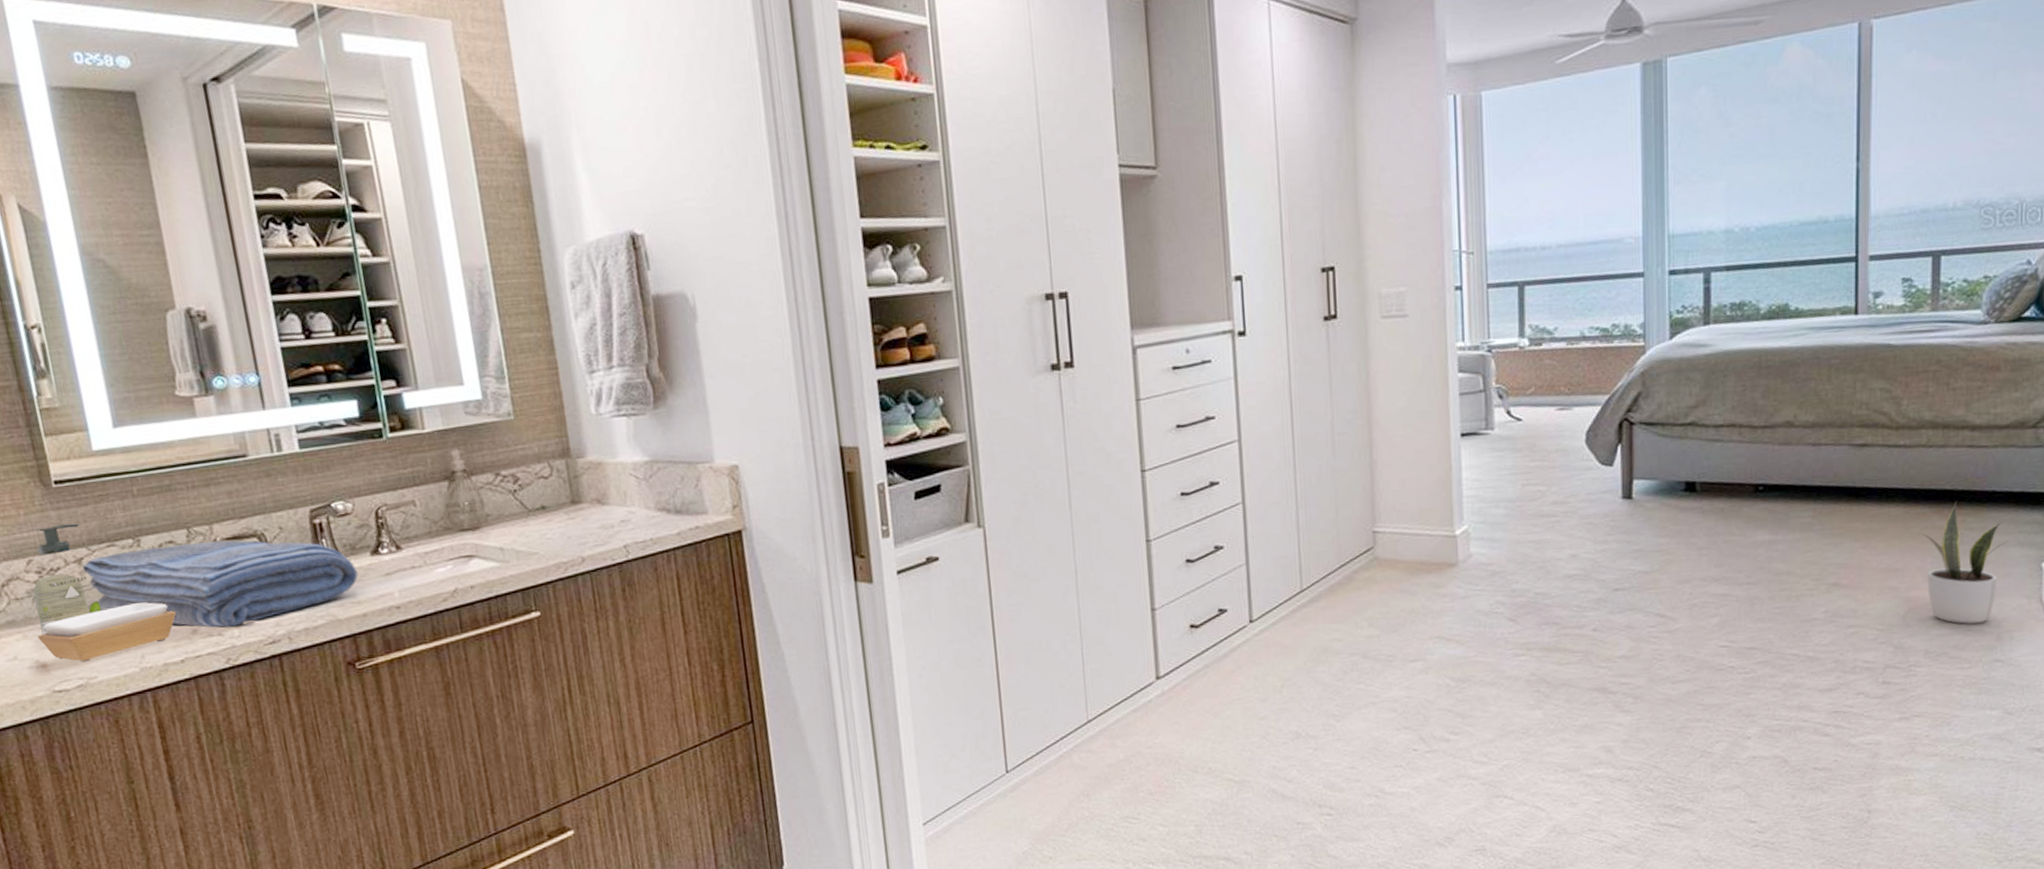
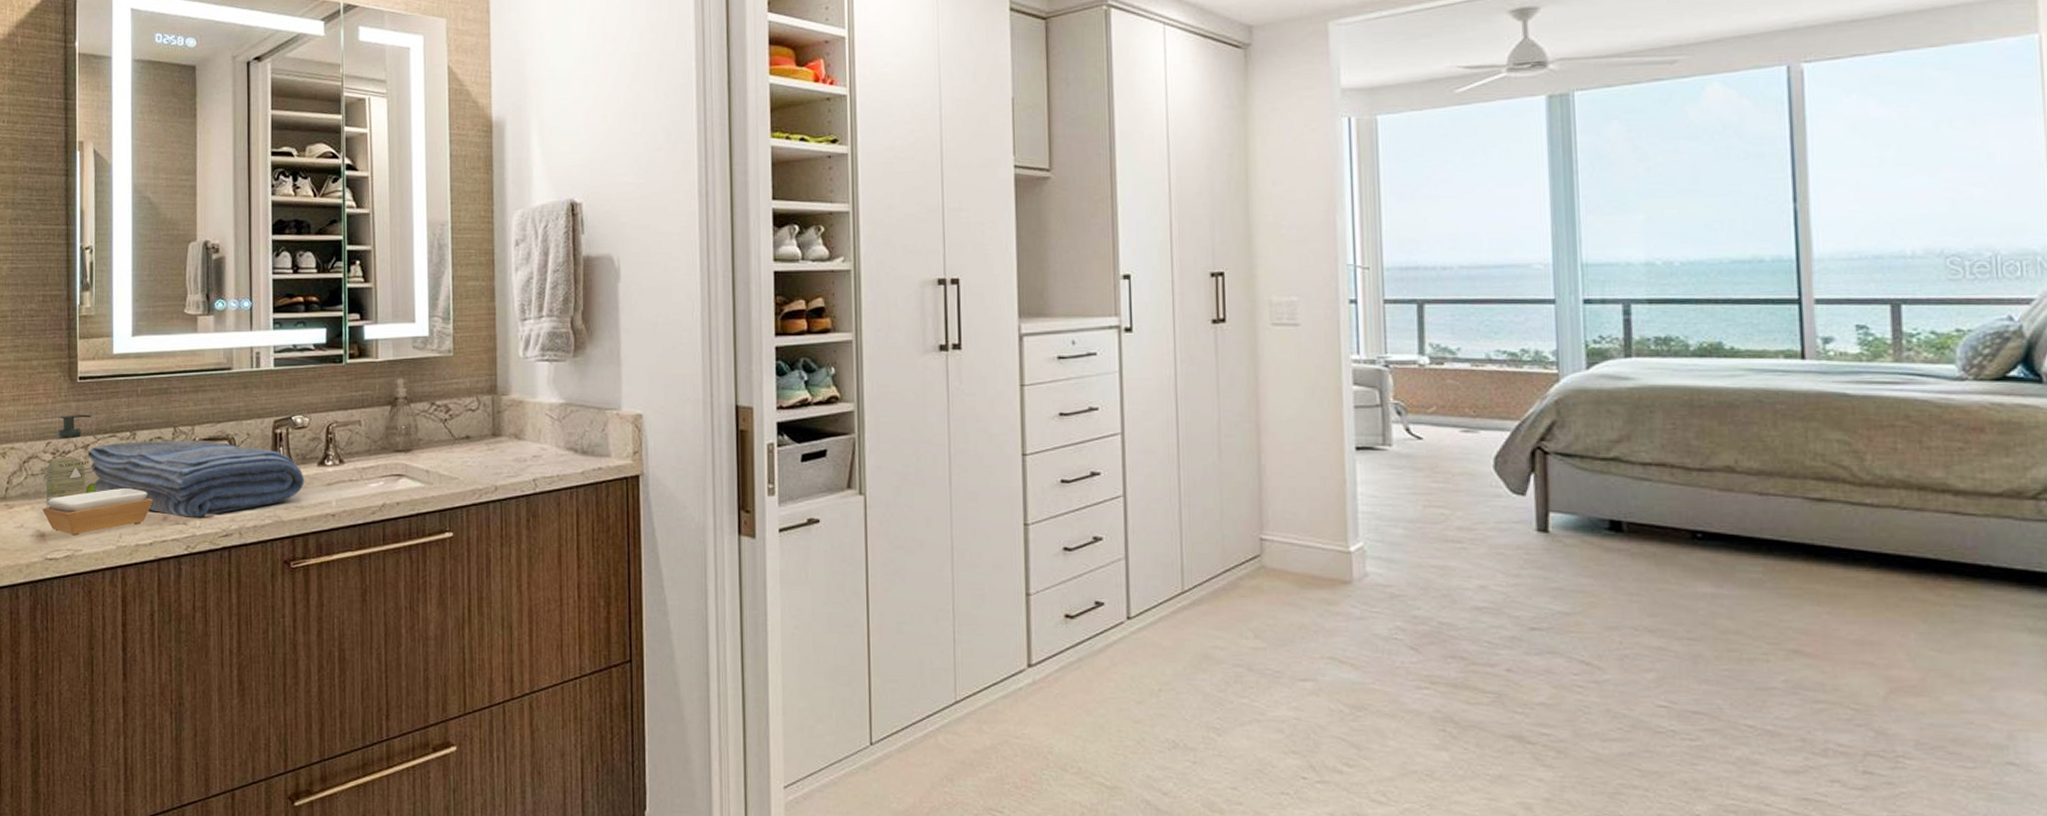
potted plant: present [1921,502,2008,625] -> none [1900,574,2013,717]

